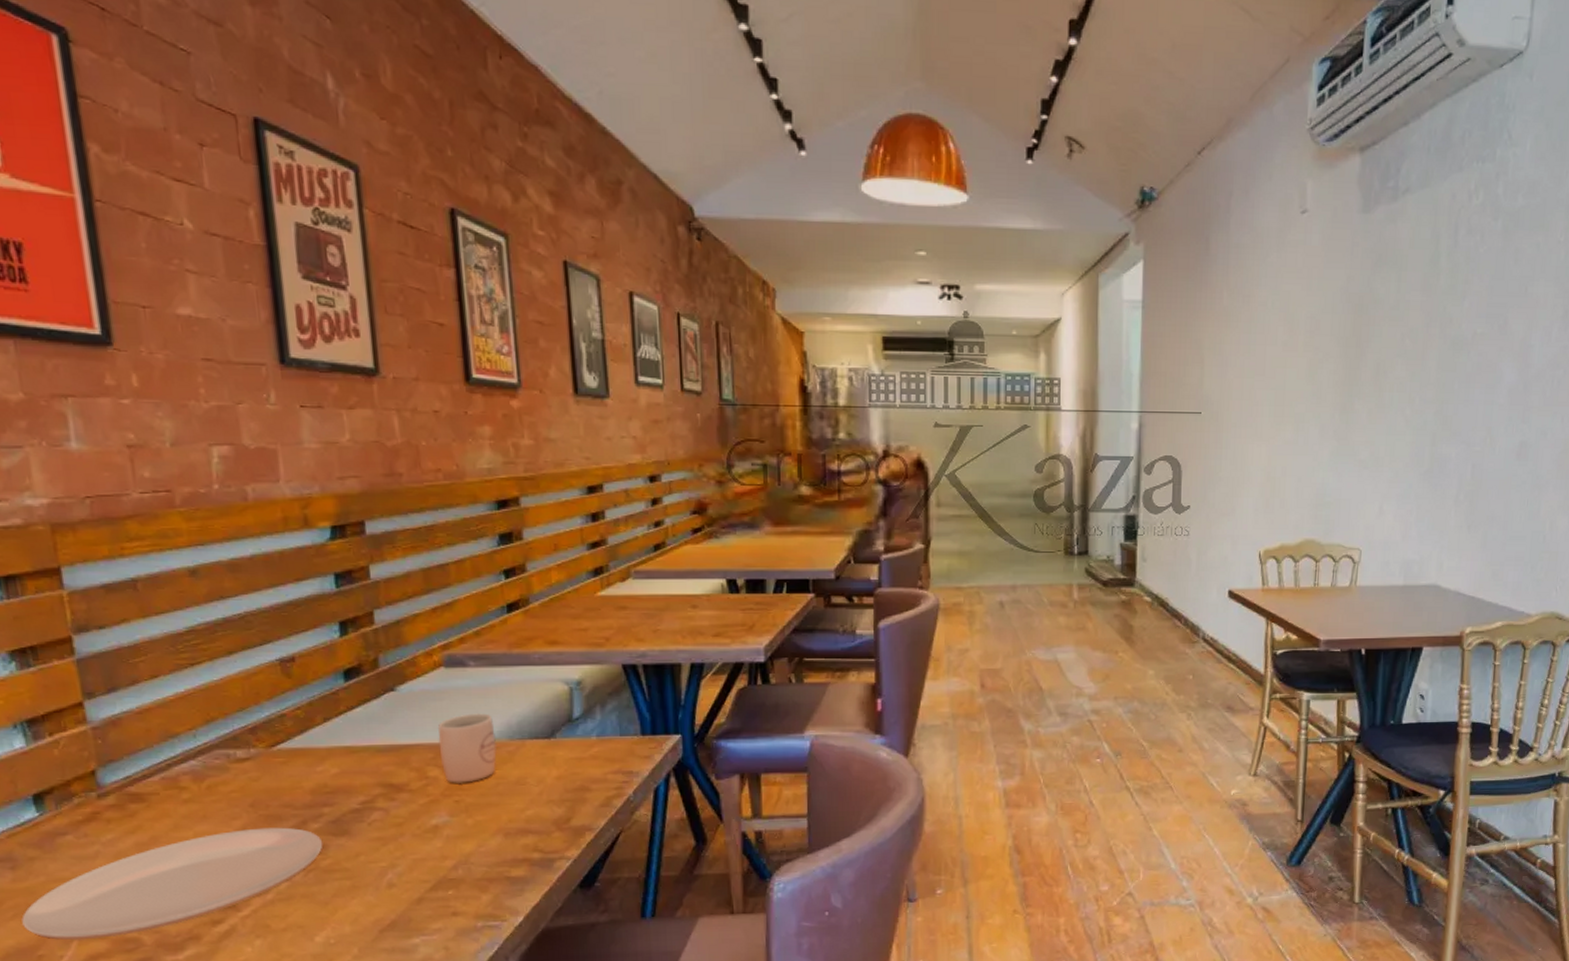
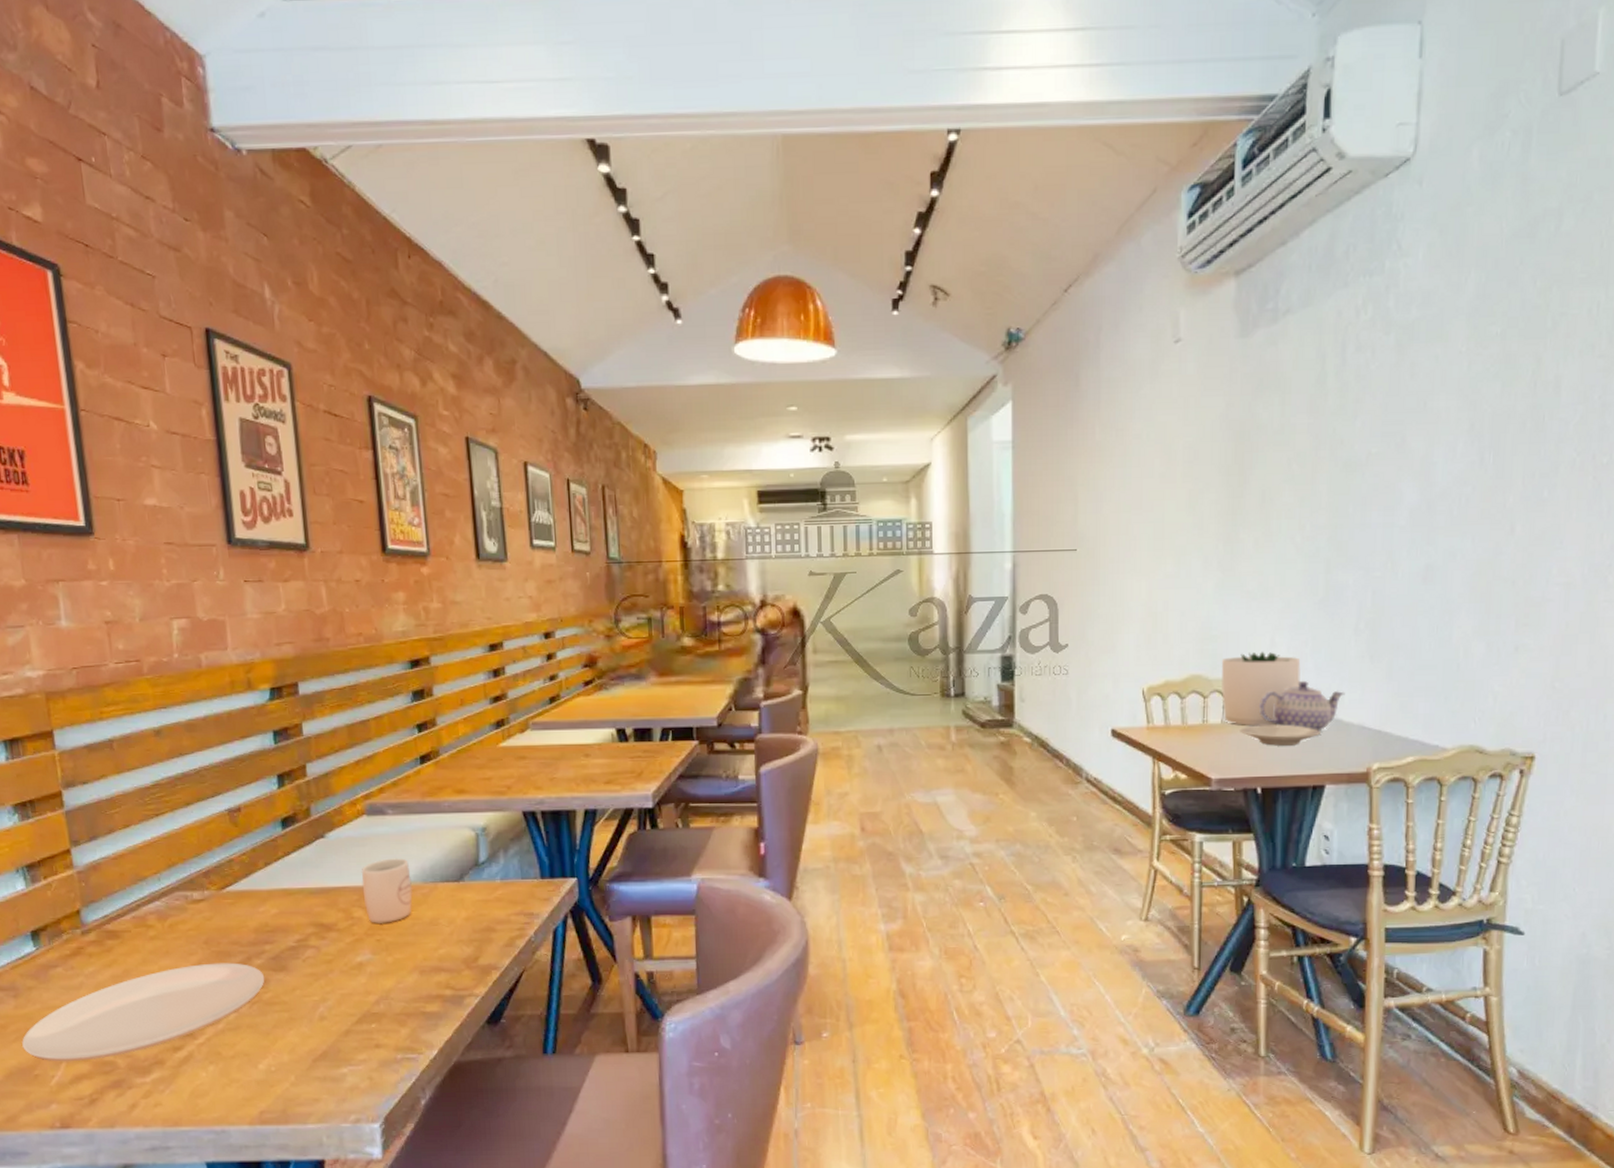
planter: none [1332,518,1406,590] -> present [1221,651,1301,727]
saucer: none [1348,589,1422,609] -> present [1240,724,1322,746]
teapot: none [1365,547,1444,597] -> present [1258,680,1345,732]

